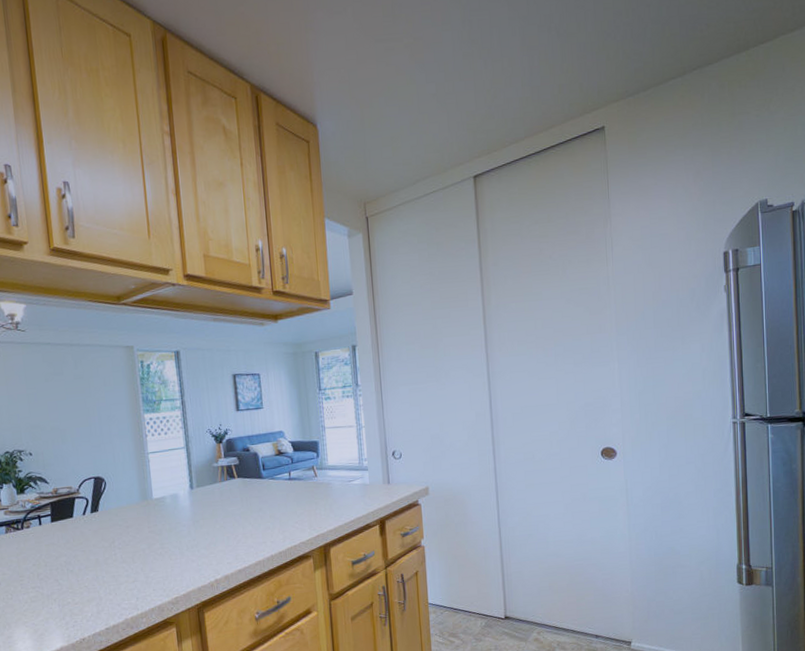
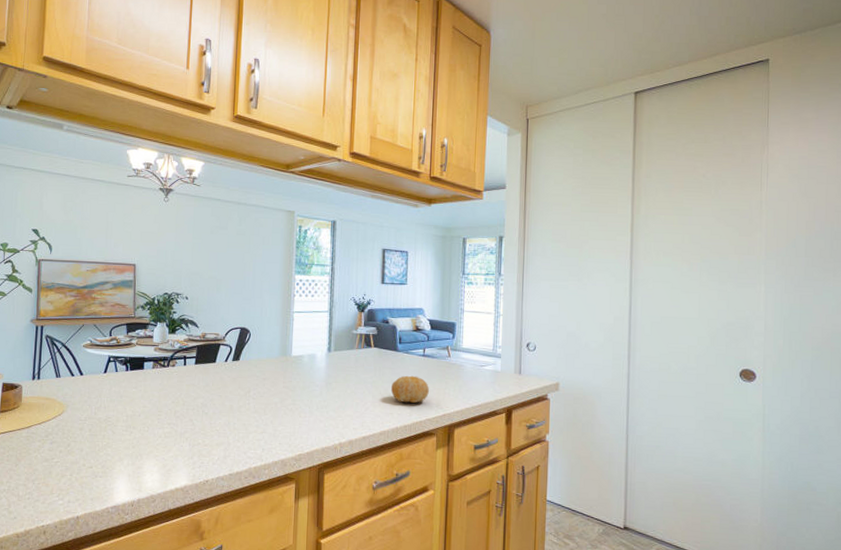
fruit: none [261,500,300,530] -> present [391,375,429,403]

